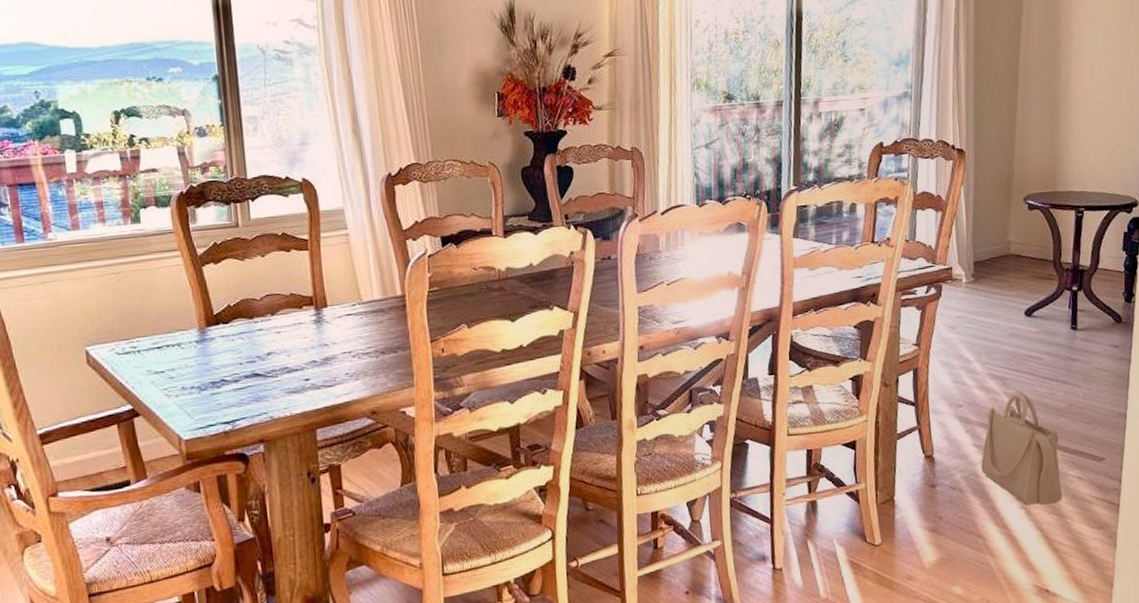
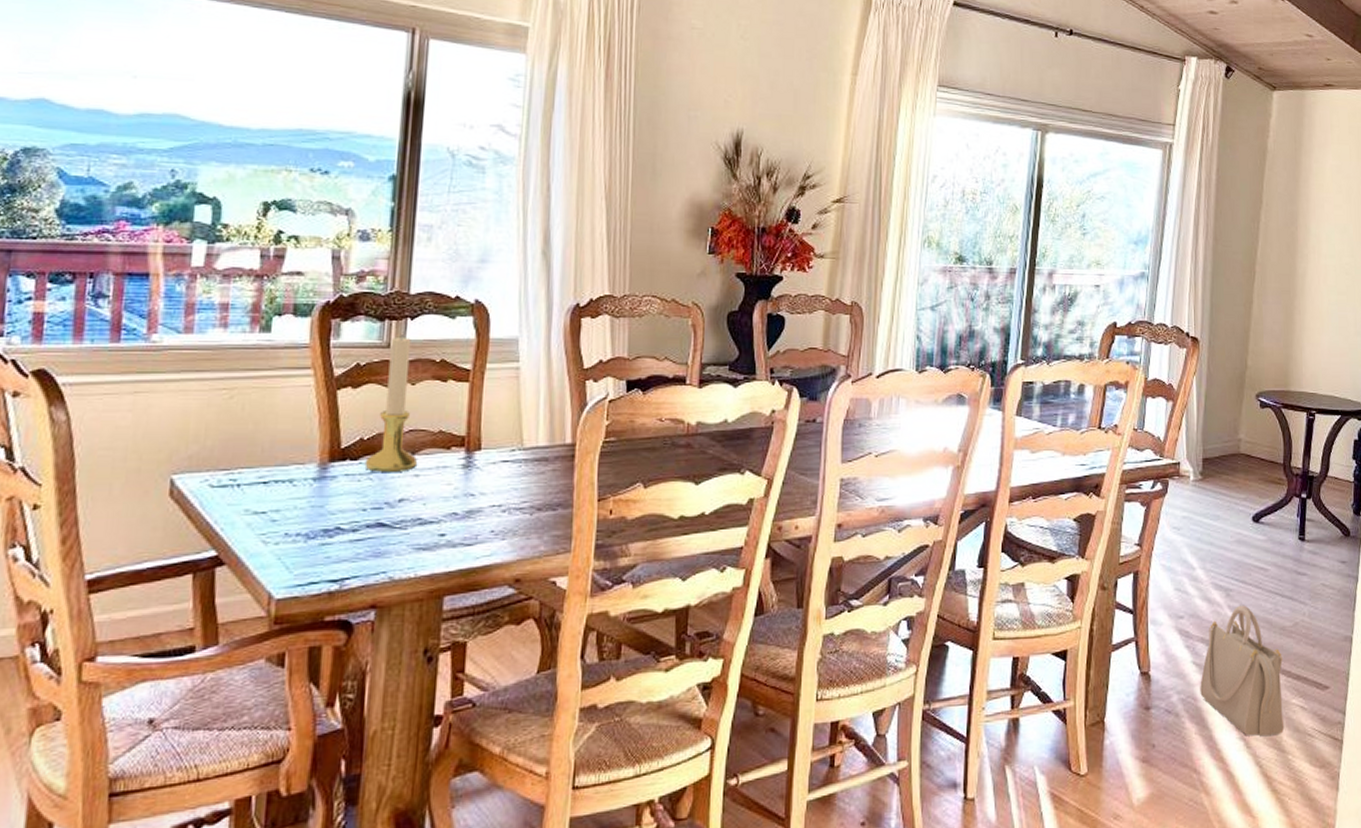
candle holder: none [235,215,277,332] -> present [364,335,417,472]

